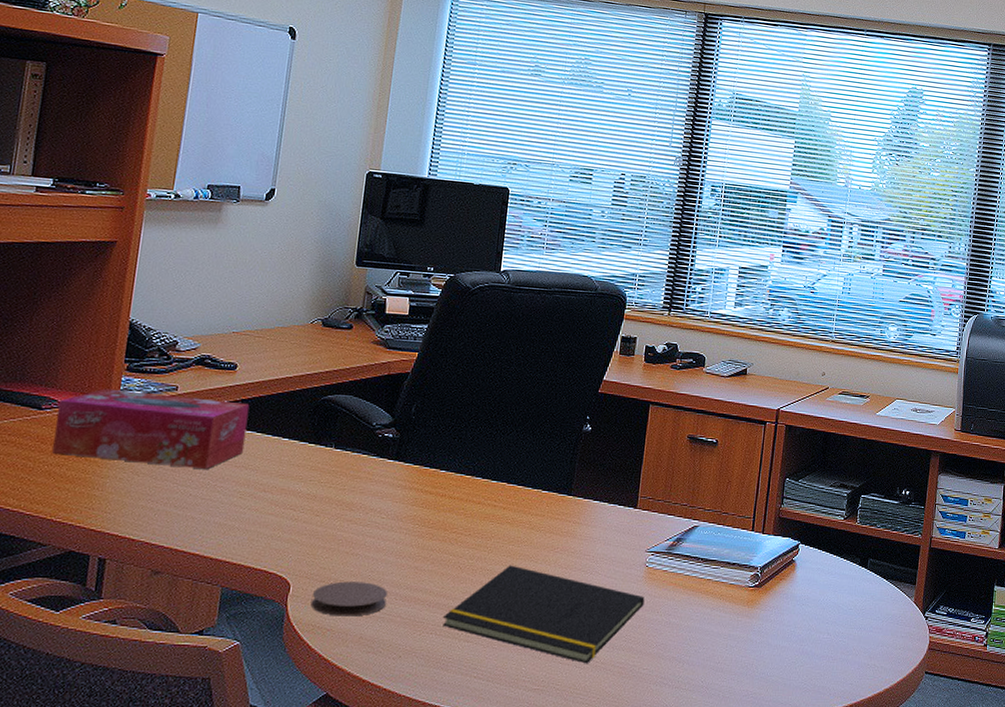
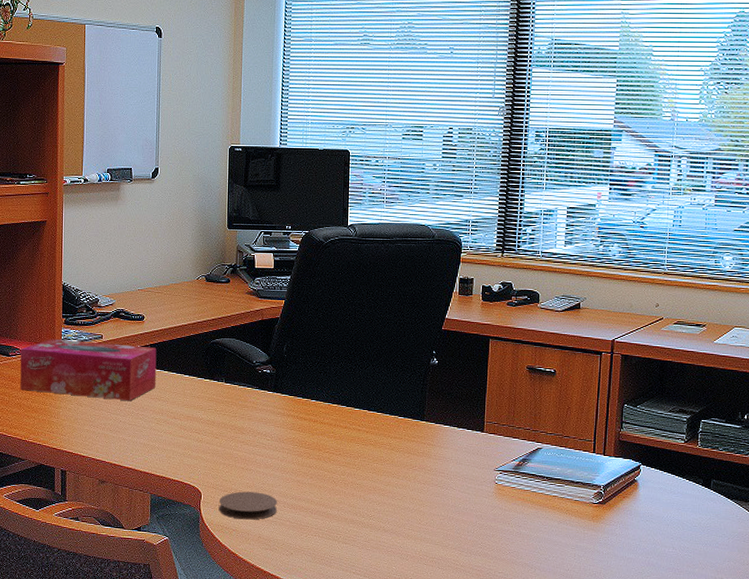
notepad: present [443,565,645,664] -> none [324,480,496,566]

